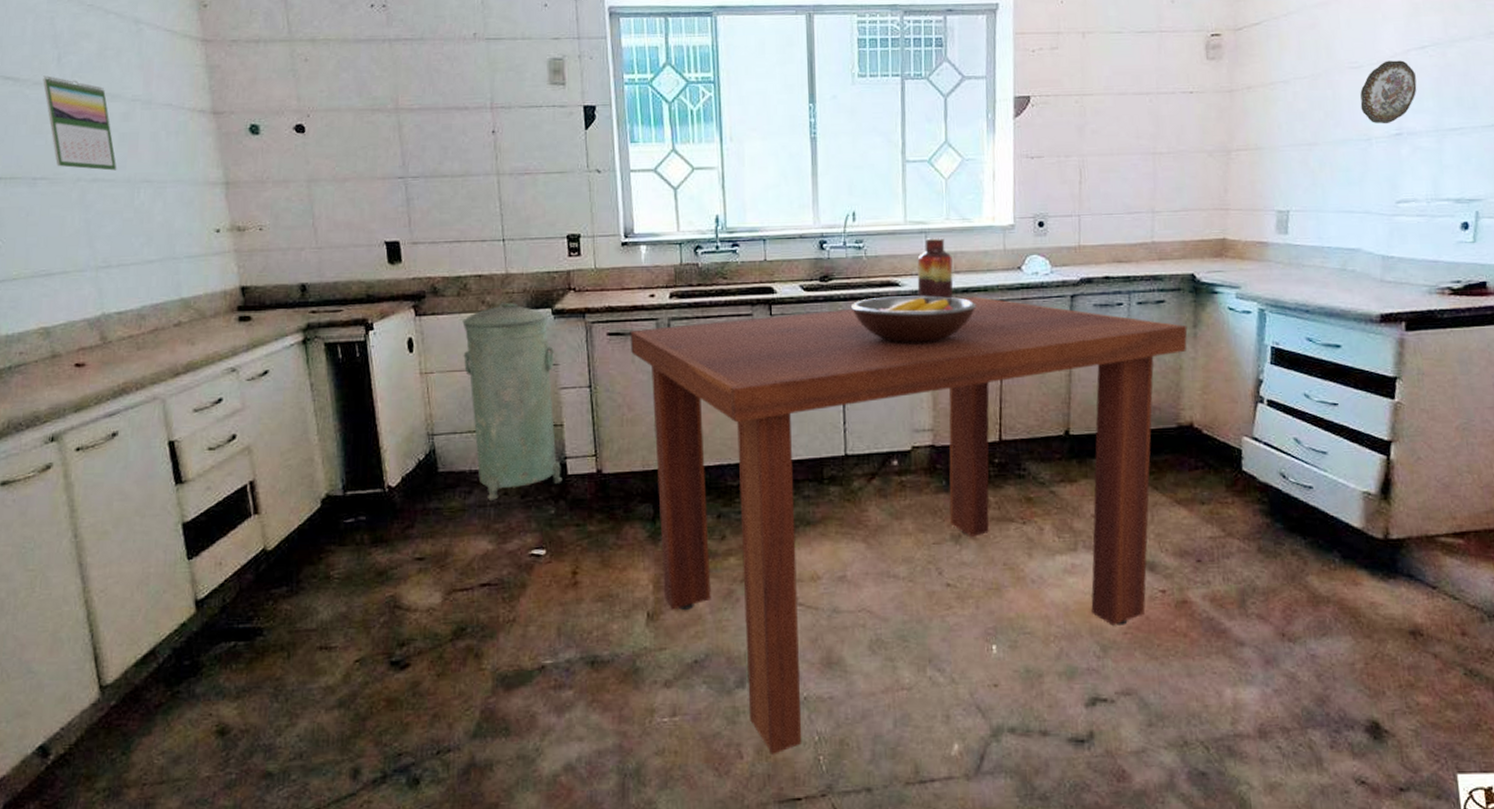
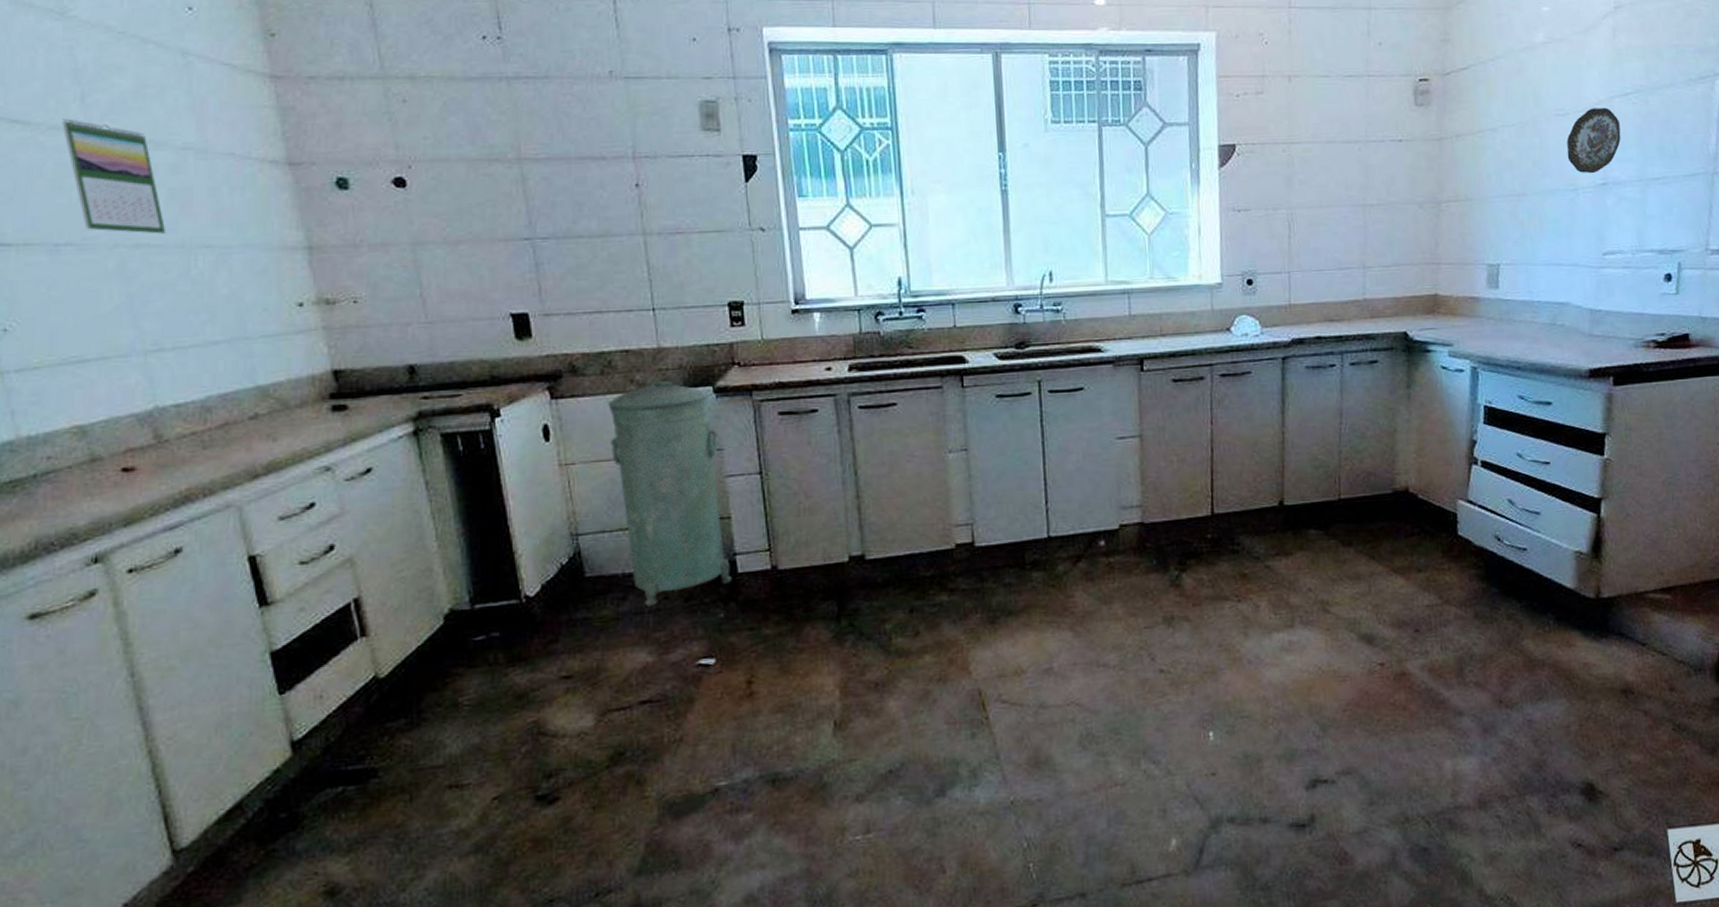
dining table: present [630,297,1188,754] -> none [804,361,1401,866]
fruit bowl: present [850,295,977,343] -> none [1049,361,1184,414]
vase: present [917,238,953,299] -> none [1120,298,1159,365]

